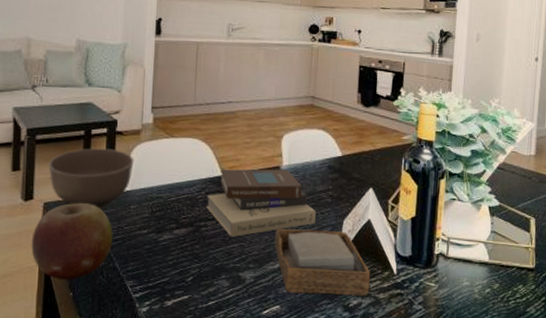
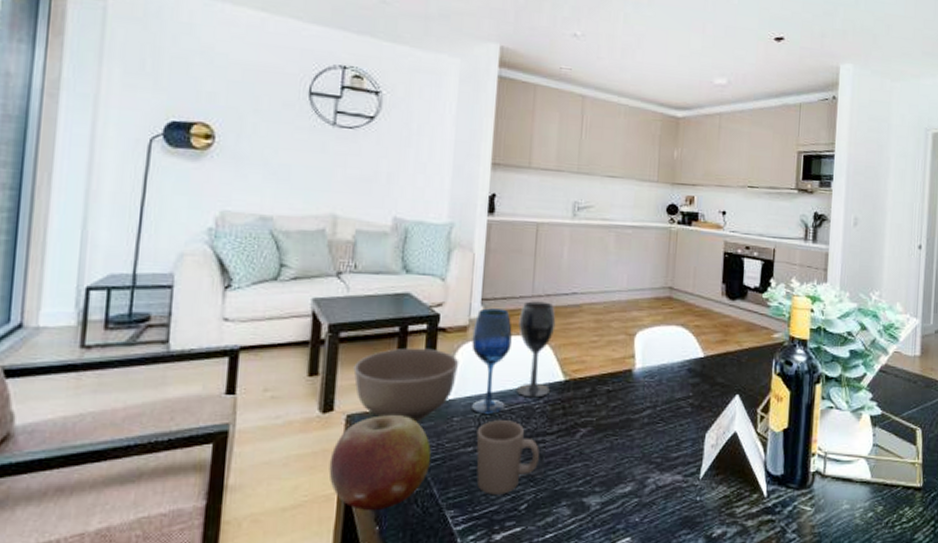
wineglass: none [144,115,178,203] -> present [470,308,512,414]
mug: none [150,208,202,269] -> present [476,420,539,495]
wine glass: none [182,109,215,190] -> present [516,301,556,398]
books: present [206,169,316,237] -> none [544,372,674,455]
napkin holder: present [274,229,371,296] -> none [625,444,737,524]

